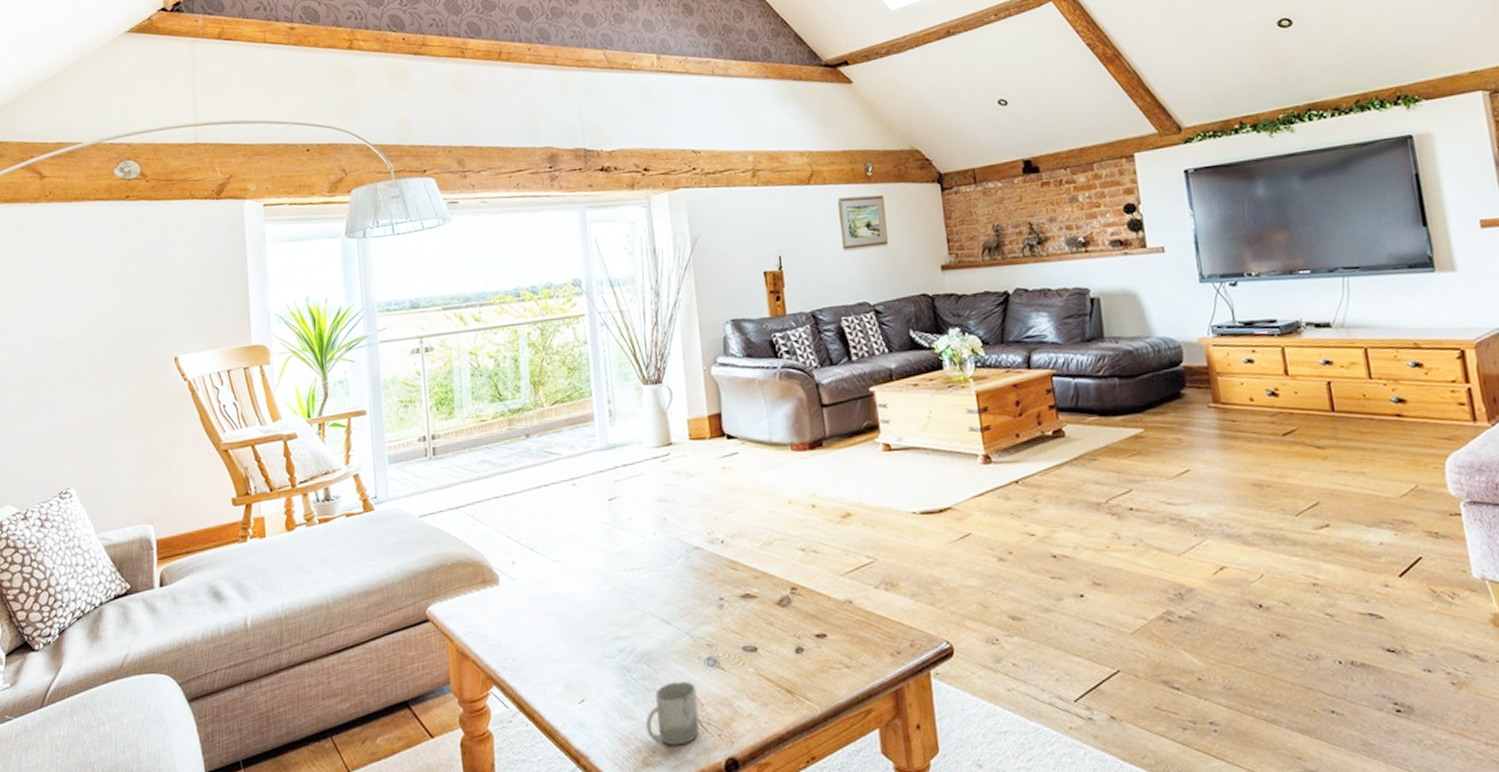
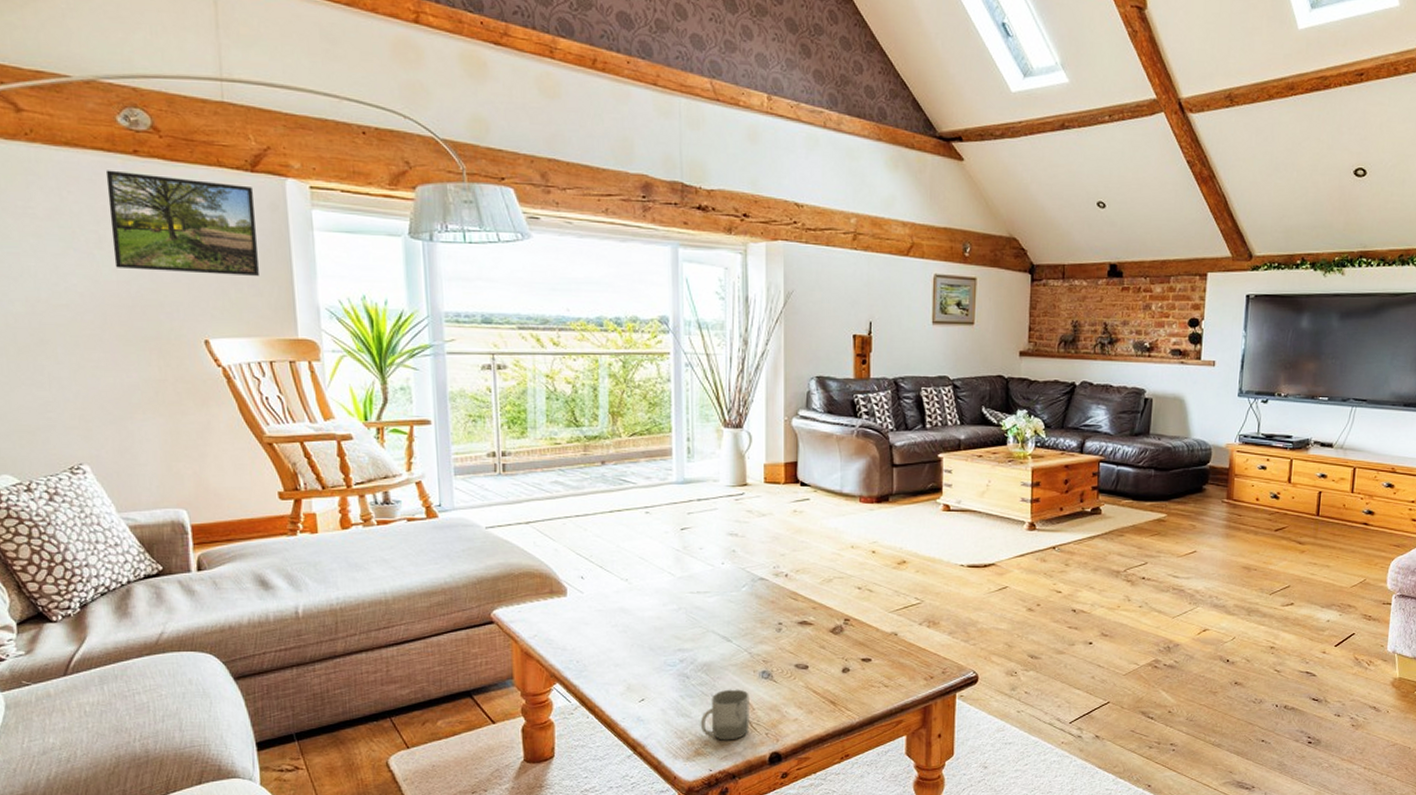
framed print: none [103,212,222,301] -> present [105,170,260,276]

